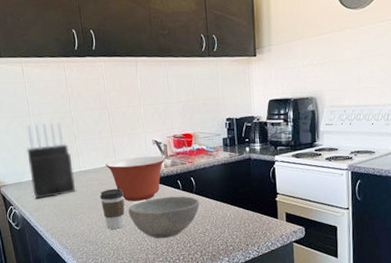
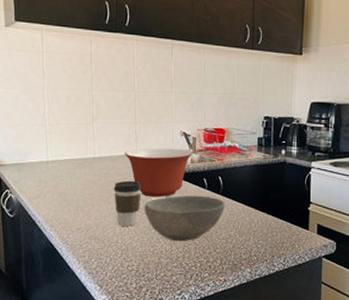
knife block: present [26,122,76,199] -> none [35,99,87,184]

